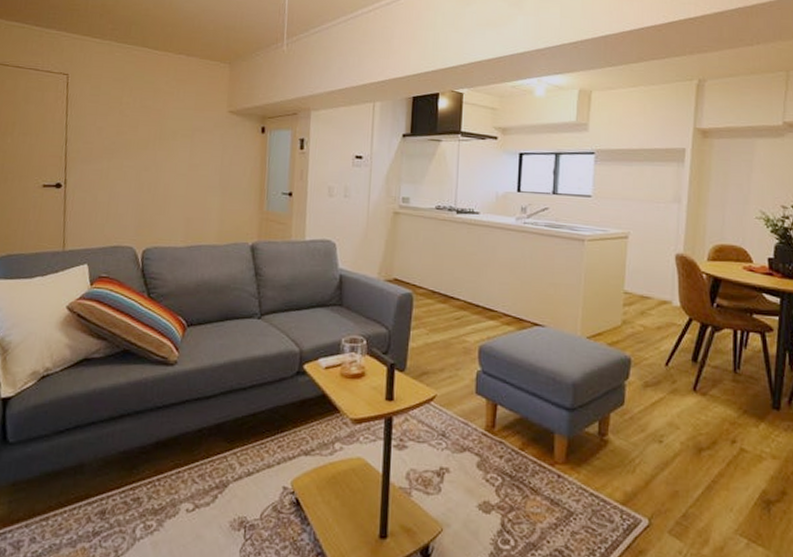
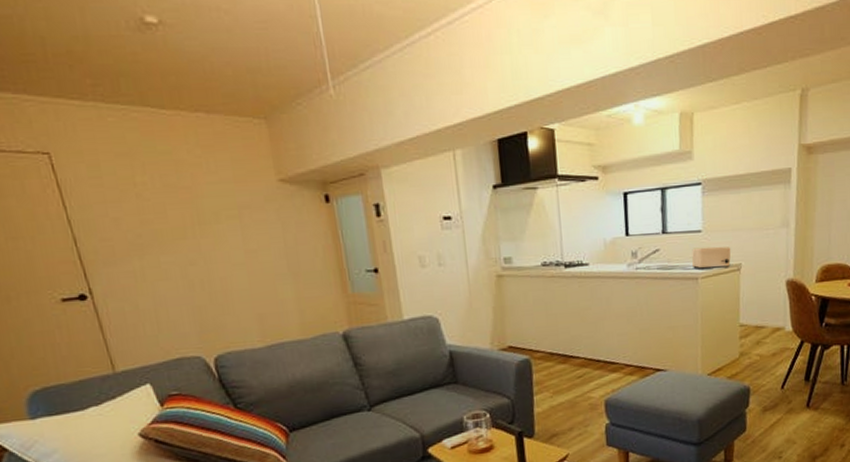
toaster: none [580,211,620,235] -> present [692,246,731,270]

